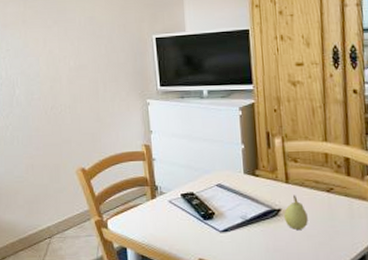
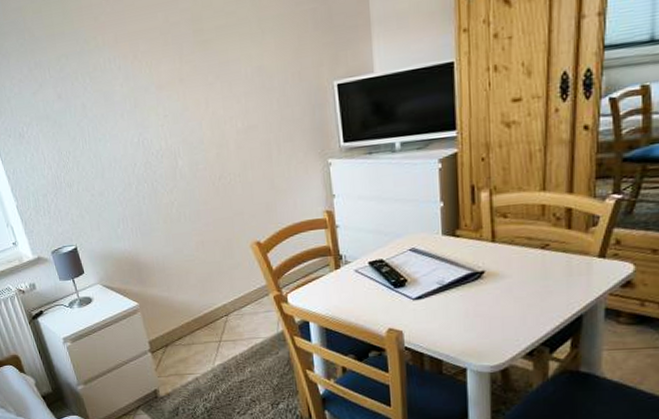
fruit: present [284,195,308,229] -> none [488,254,516,292]

